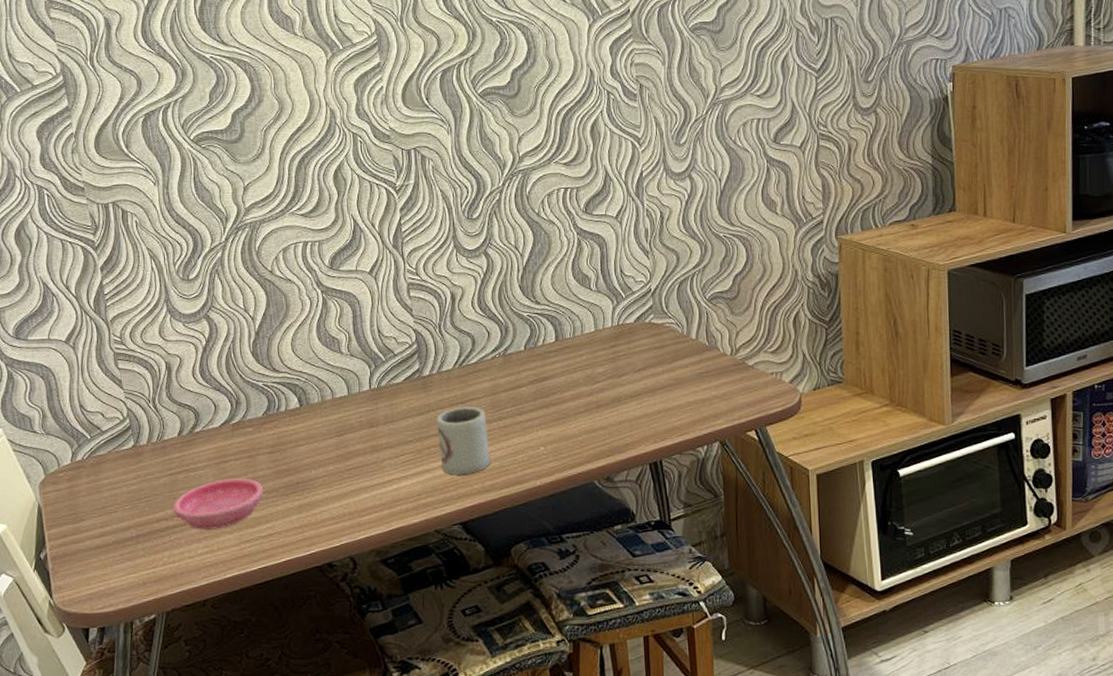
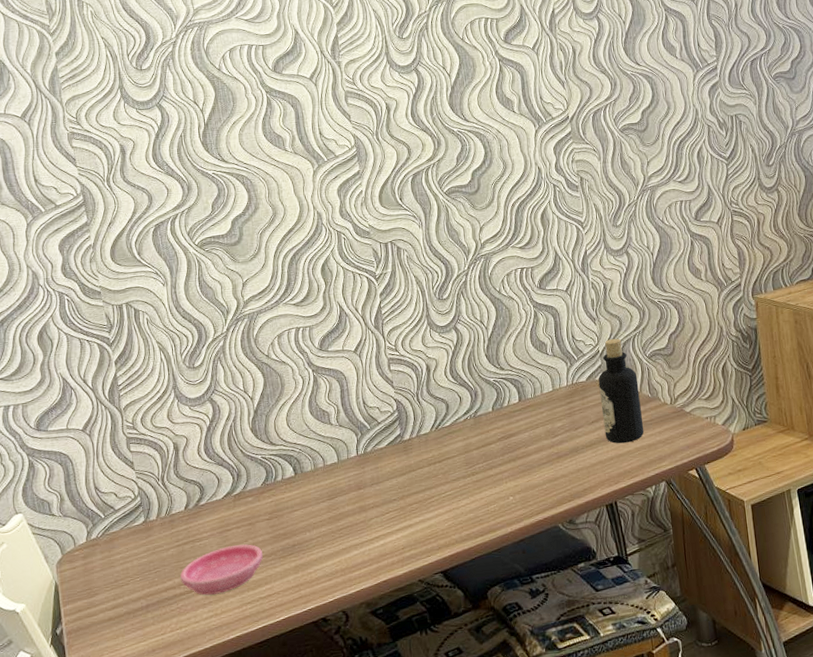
cup: present [436,406,491,476] -> none [417,464,466,528]
bottle: none [648,276,698,396] -> present [598,338,644,444]

